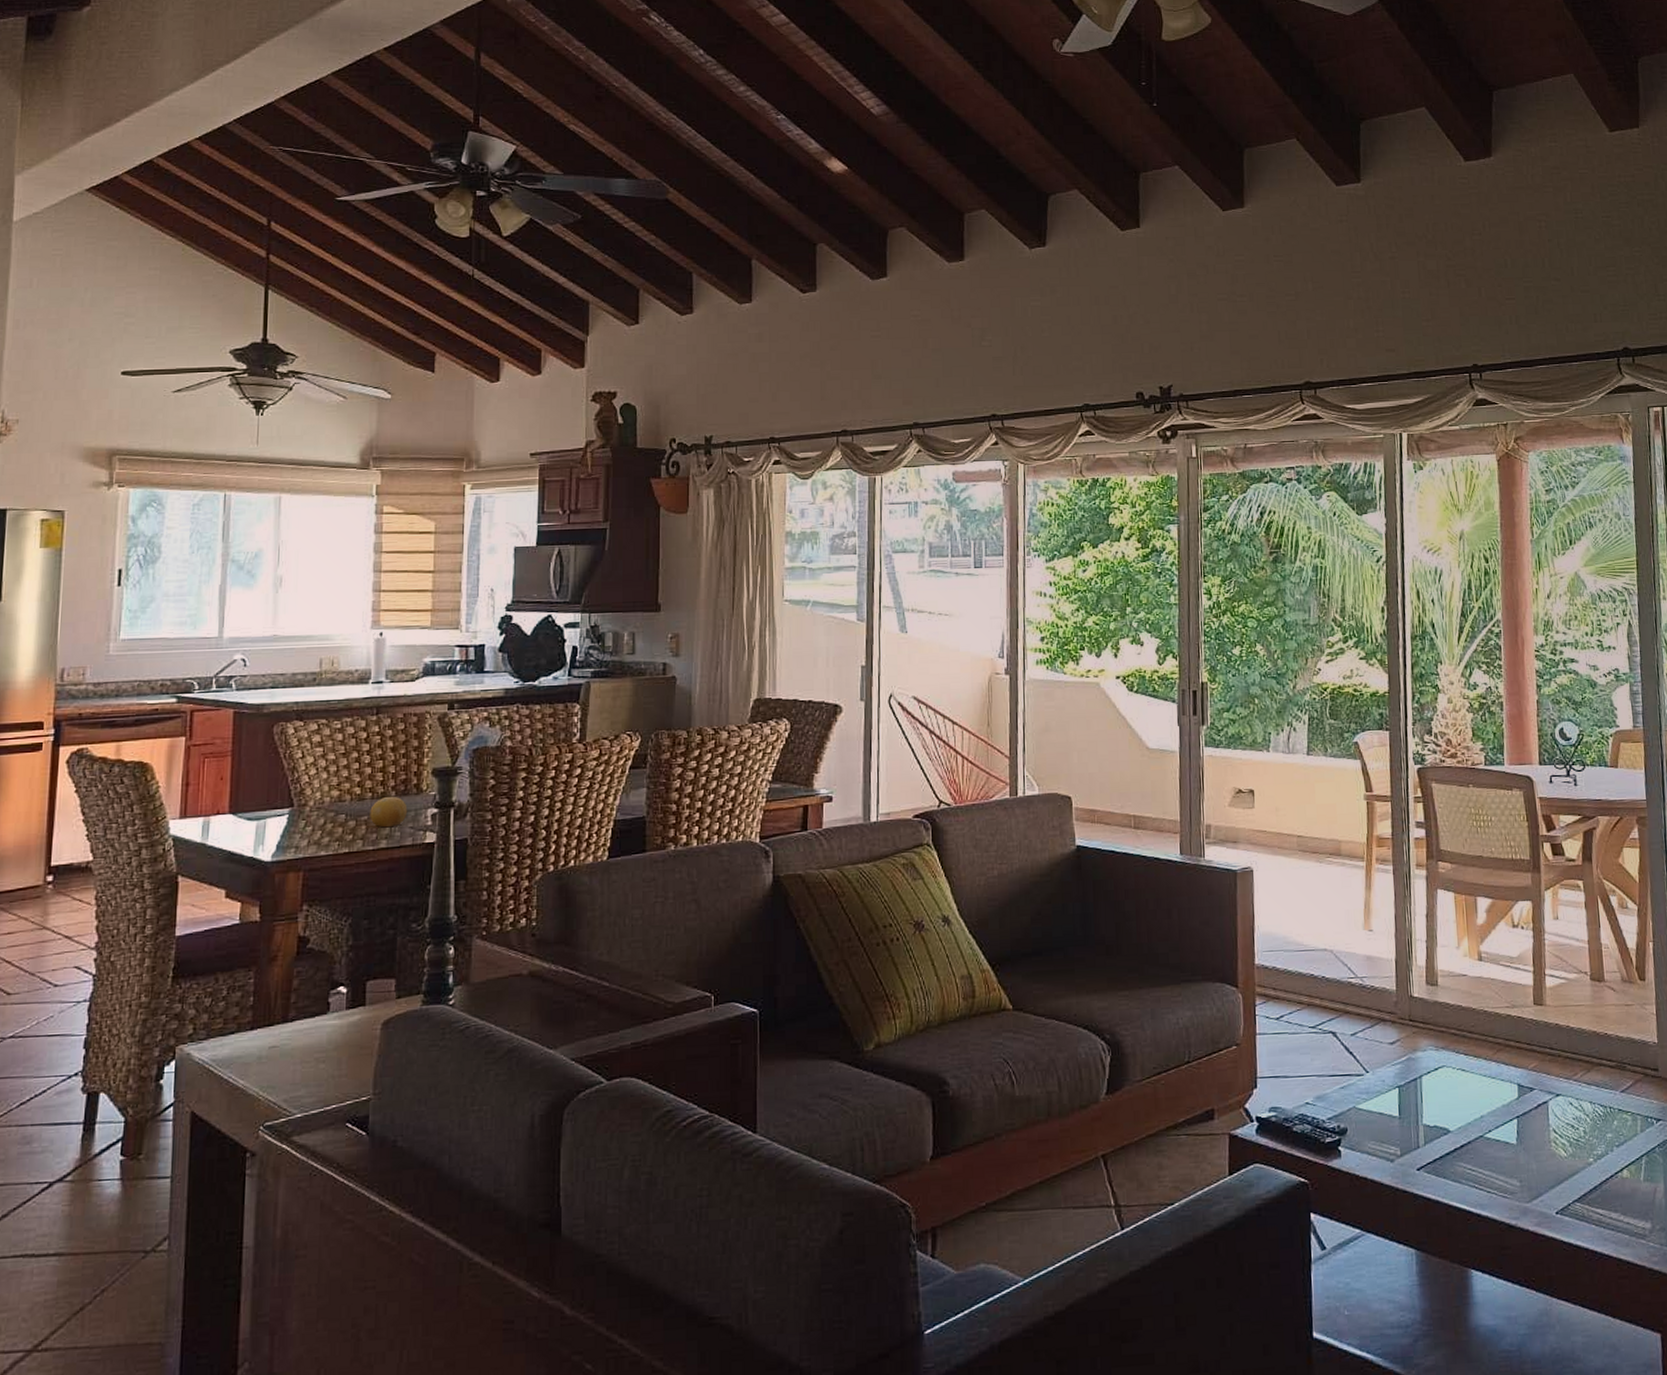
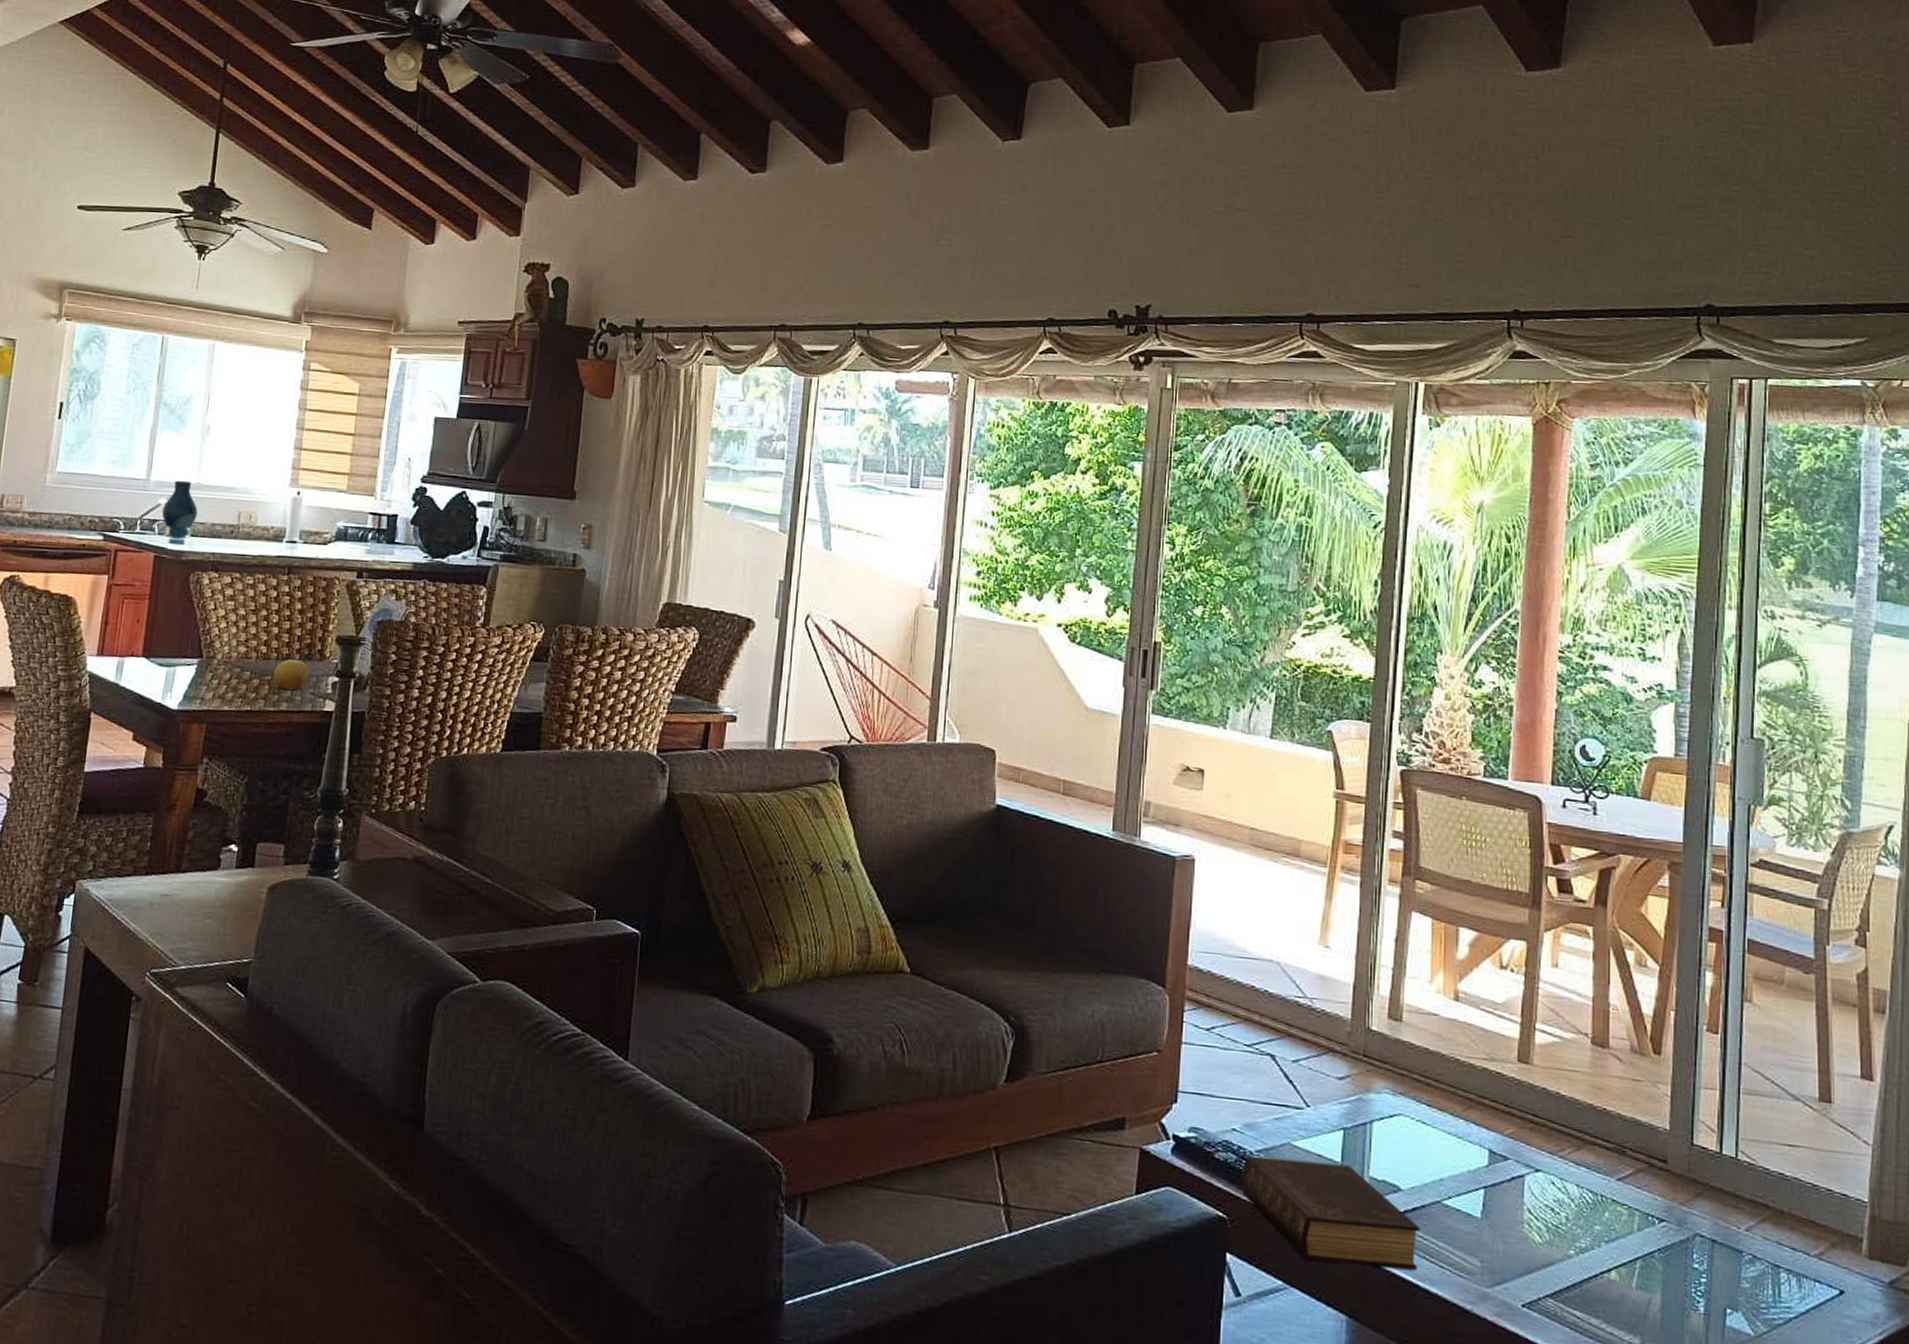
vase: none [239,634,277,698] -> present [162,480,198,545]
book: none [1317,1118,1470,1207] -> present [1241,1155,1420,1270]

